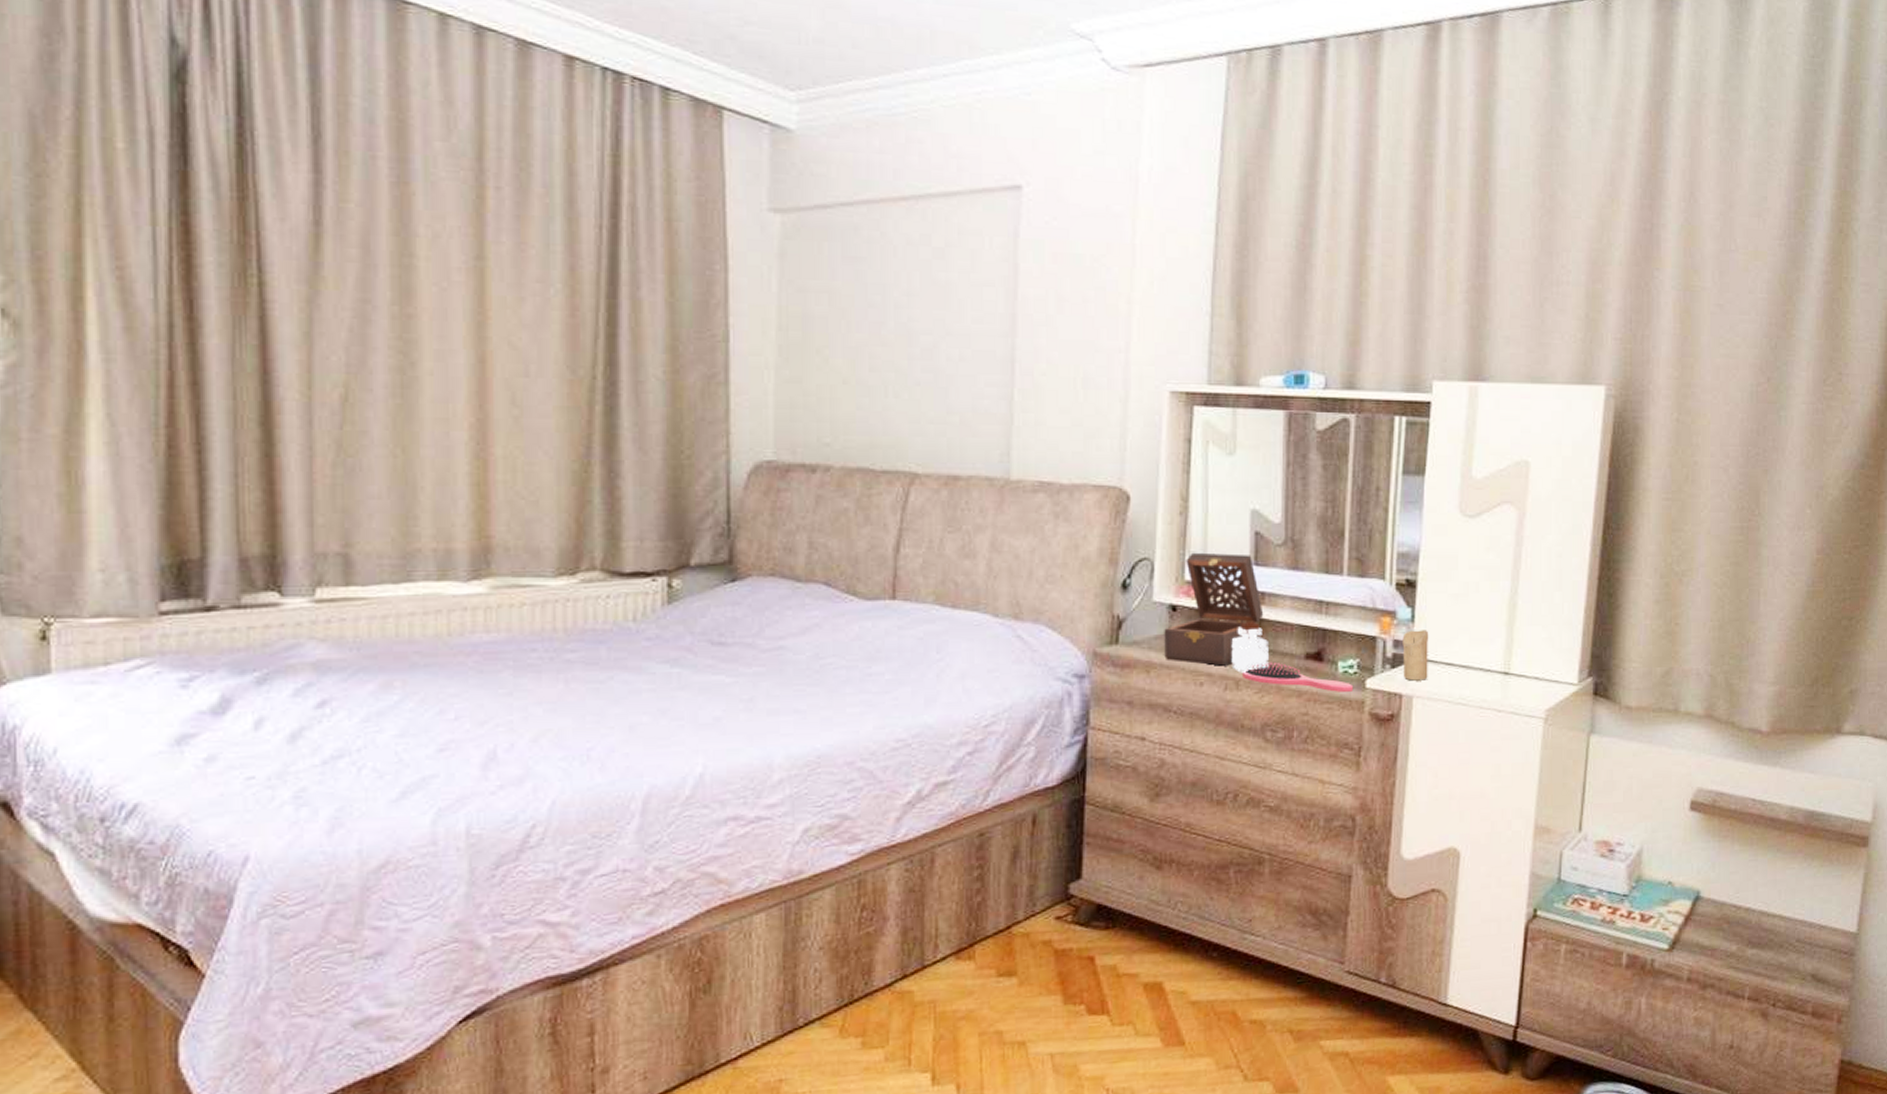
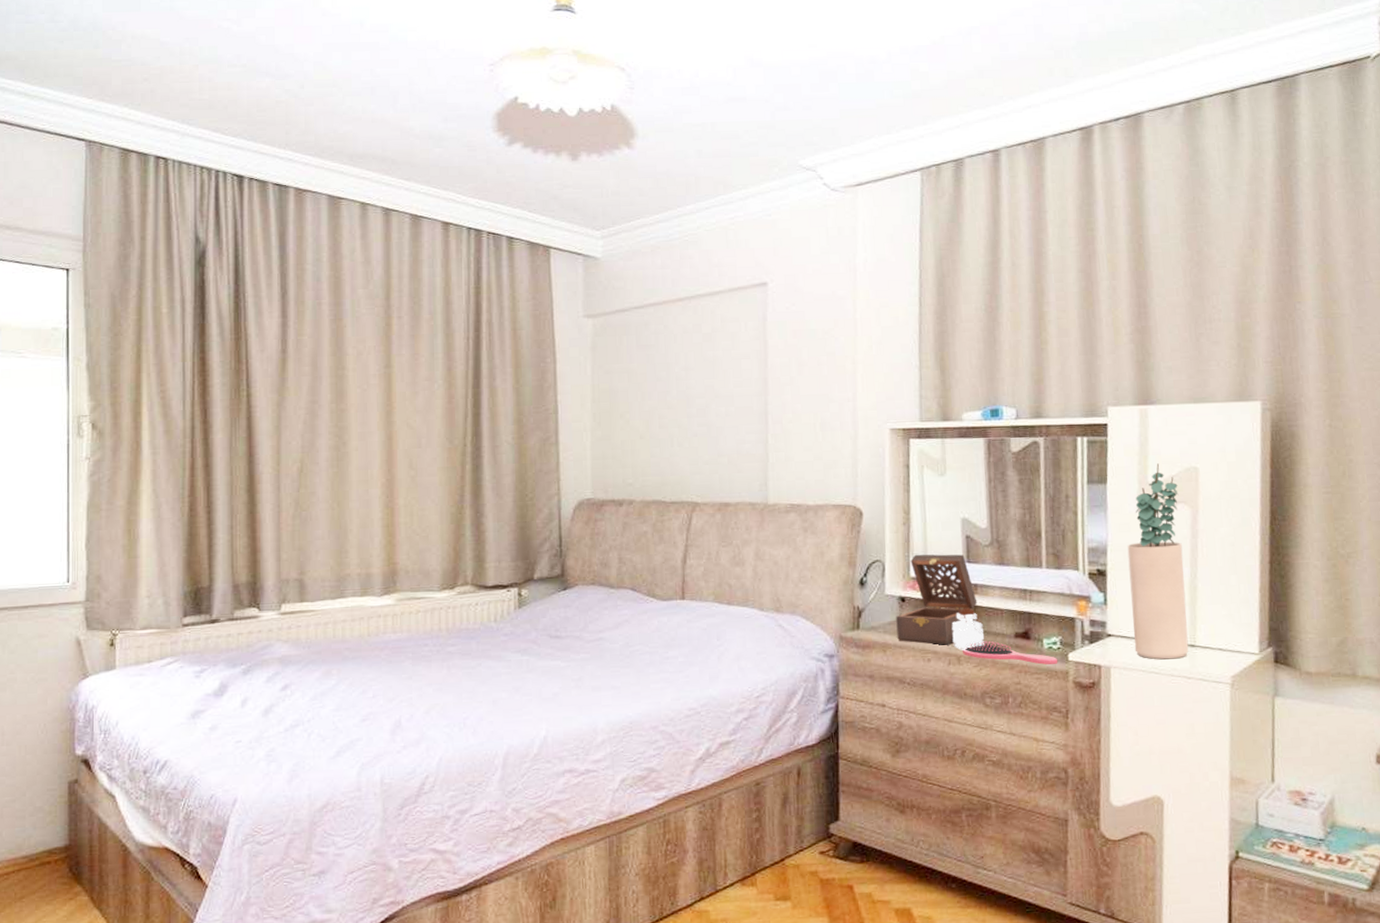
candle: present [1402,630,1429,681] -> none [1097,611,1123,654]
vase: none [1441,454,1505,689] -> present [1127,463,1189,660]

